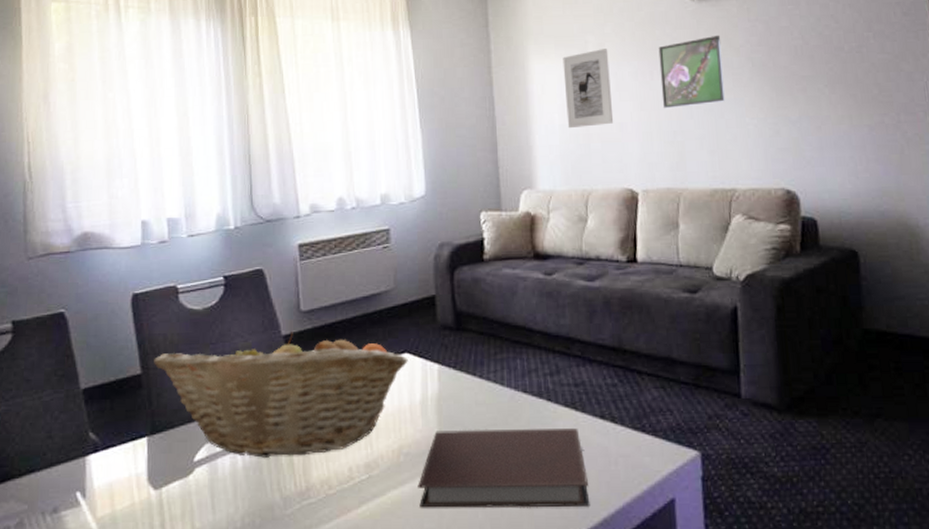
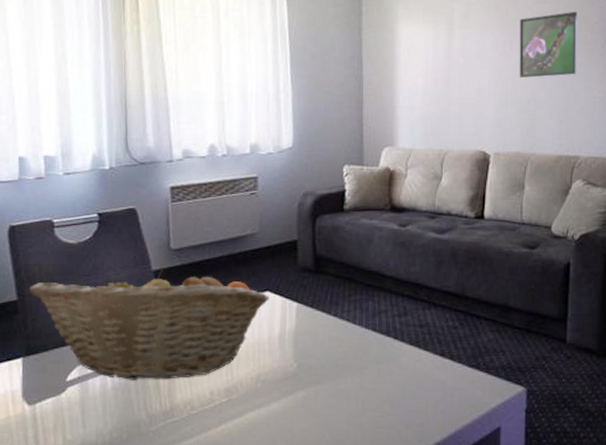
notebook: present [418,428,590,508] -> none [273,361,426,432]
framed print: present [563,49,614,129] -> none [429,17,473,92]

